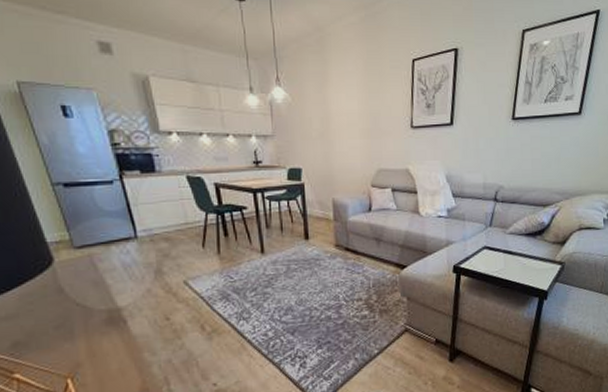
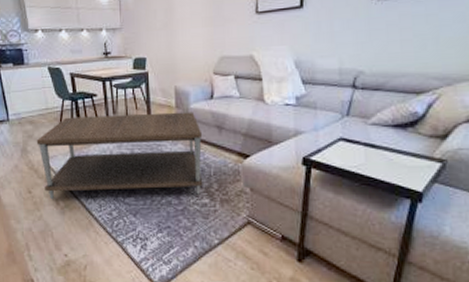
coffee table: none [174,224,363,325] -> present [36,112,203,199]

